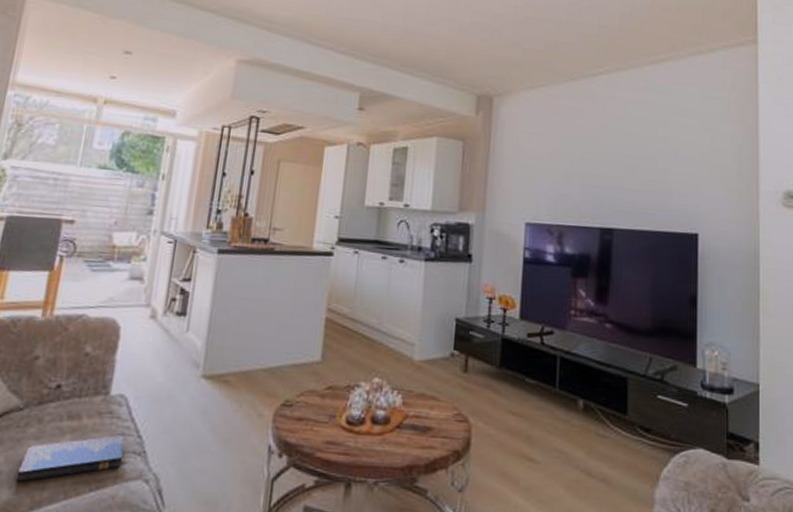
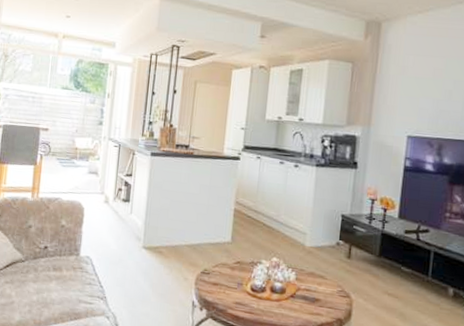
hardcover book: present [15,435,124,483] -> none [23,284,91,310]

